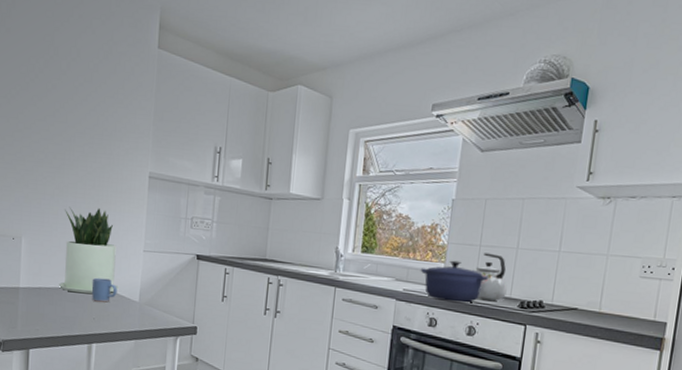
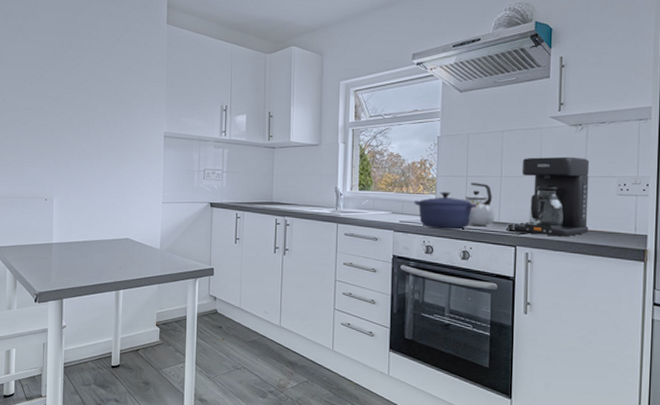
planter: present [58,207,119,294] -> none [87,167,141,245]
mug: present [91,277,118,303] -> none [117,229,140,252]
coffee maker: none [526,229,615,319] -> present [514,156,590,237]

